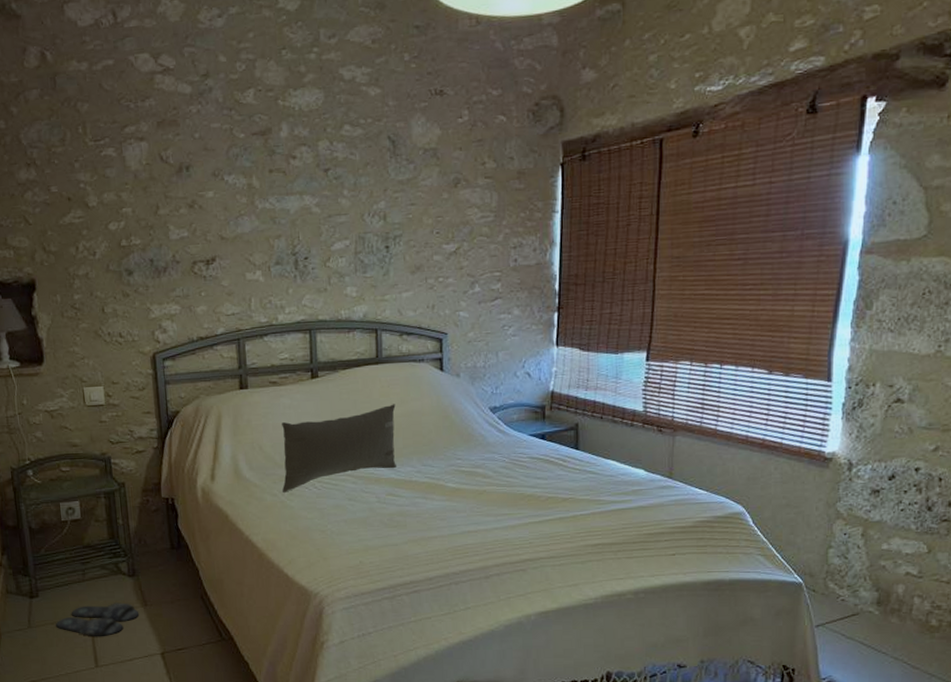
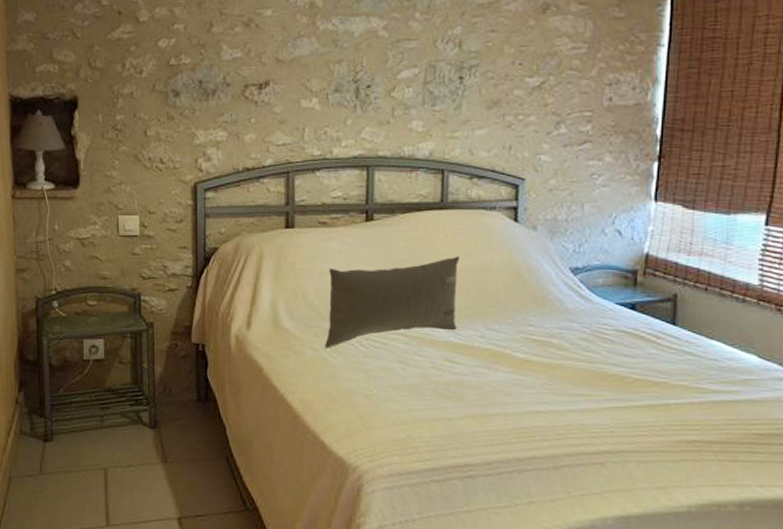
slippers: present [56,602,140,636] -> none [69,455,158,492]

